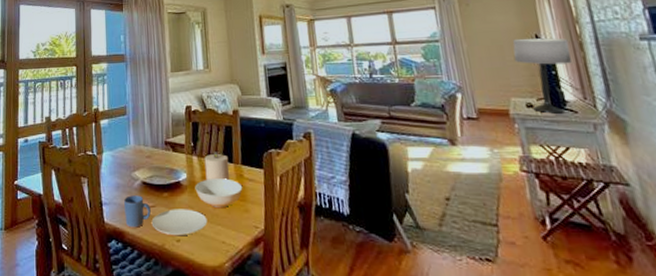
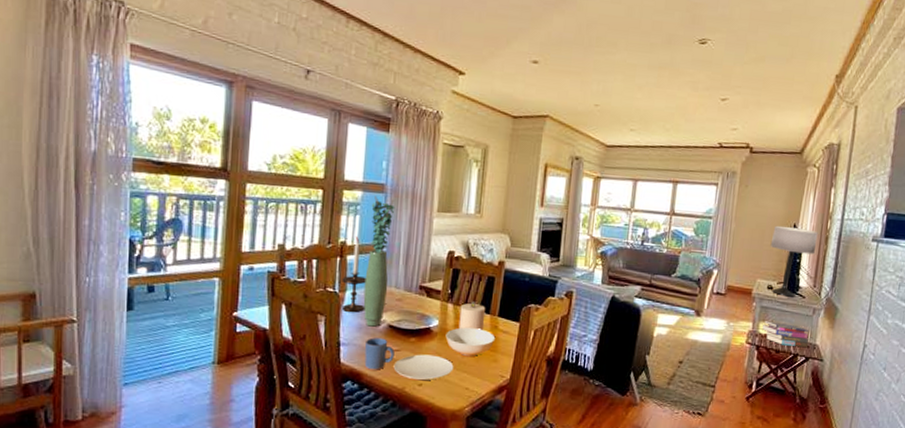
candlestick: none [98,102,119,173] -> present [342,236,366,313]
vase: none [115,65,138,185] -> present [363,196,395,327]
books: none [535,143,602,171] -> present [762,321,808,348]

